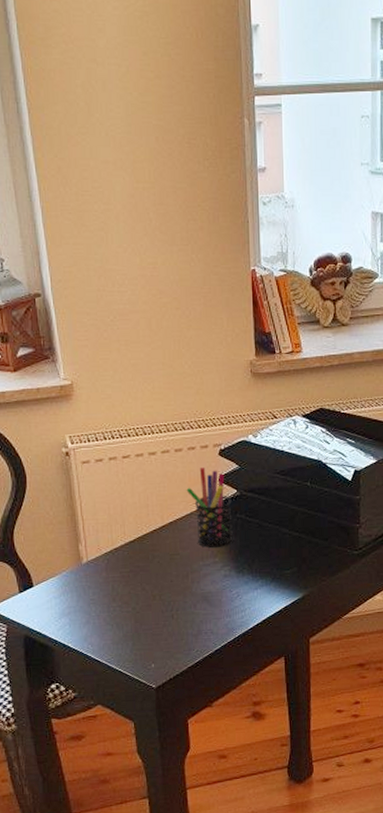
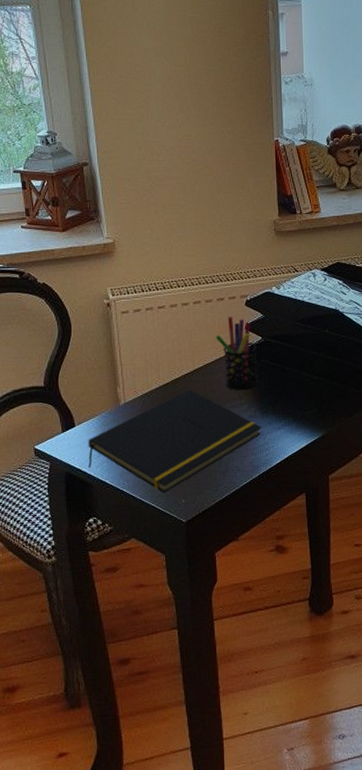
notepad: none [48,547,237,658] -> present [88,390,262,493]

